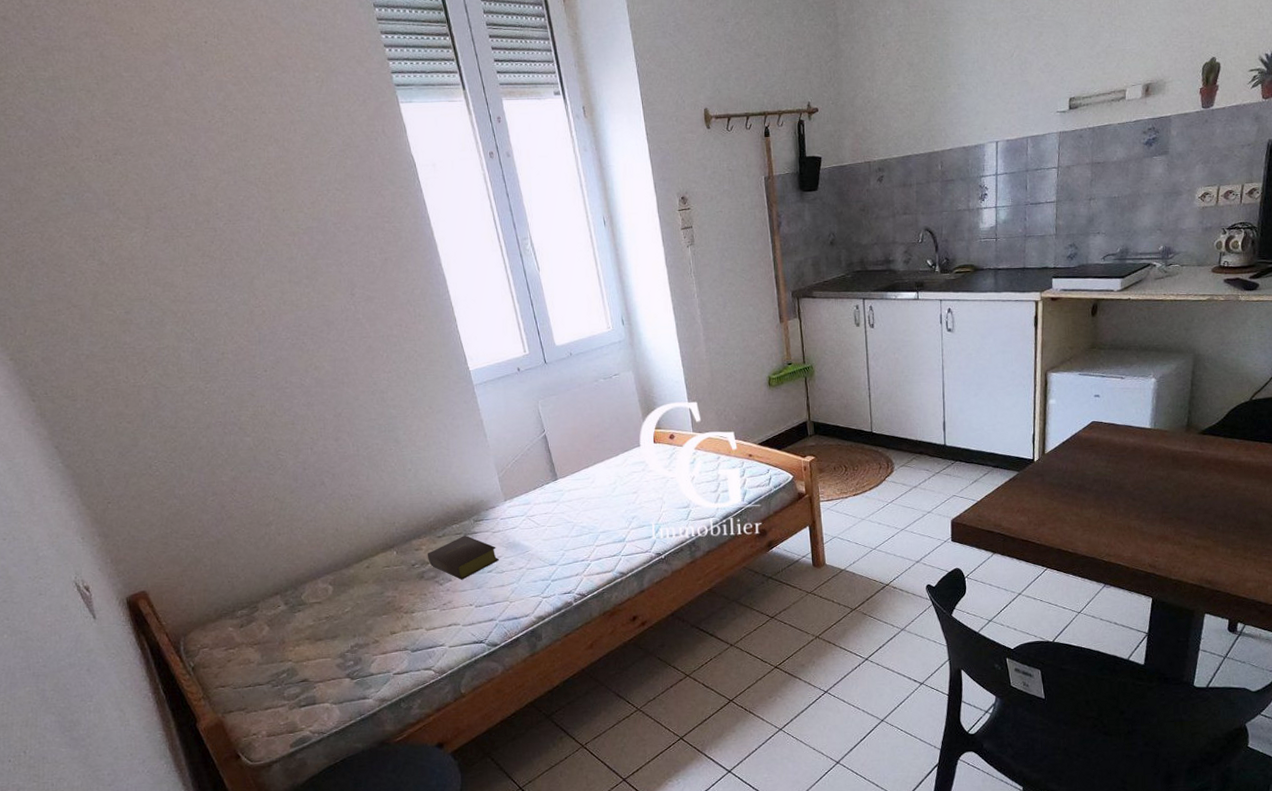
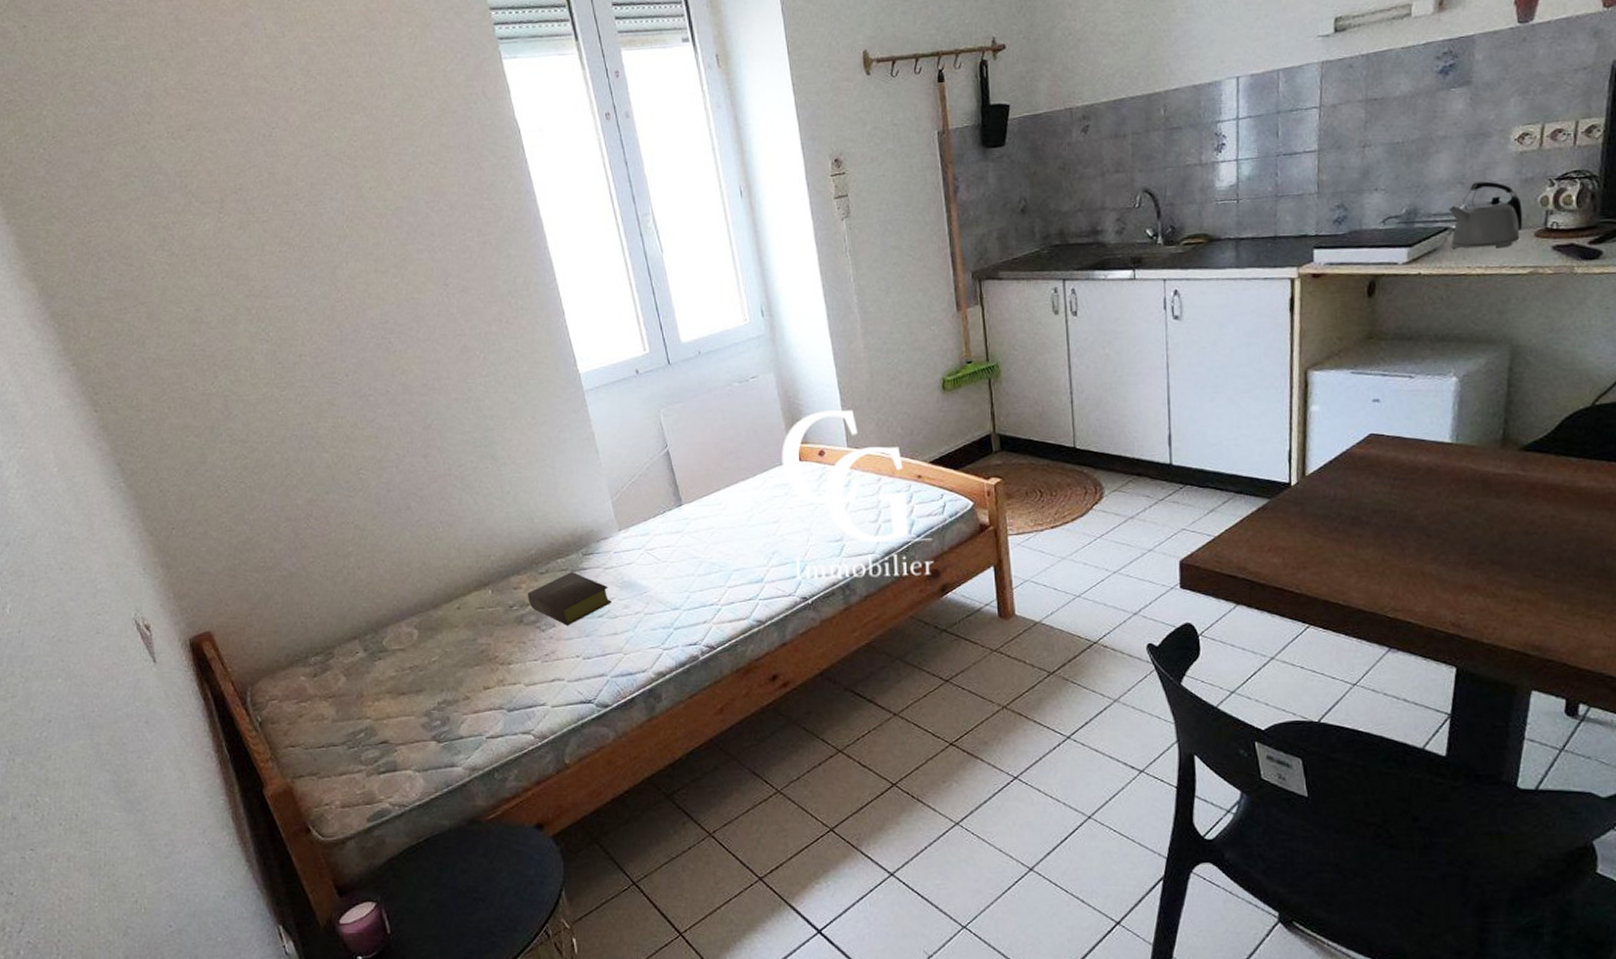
kettle: none [1150,229,1204,280] -> present [1448,181,1523,248]

